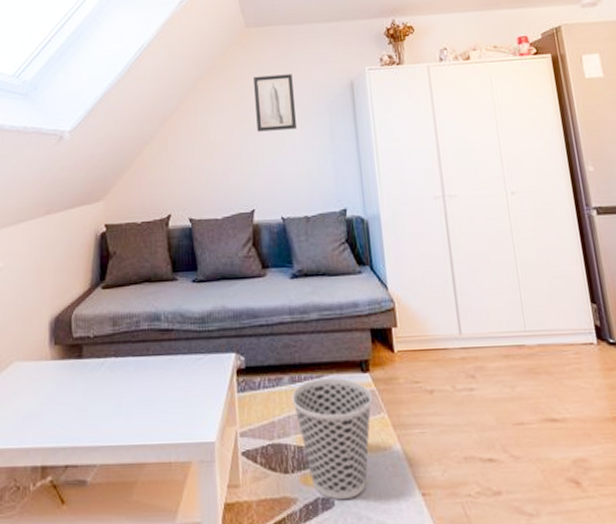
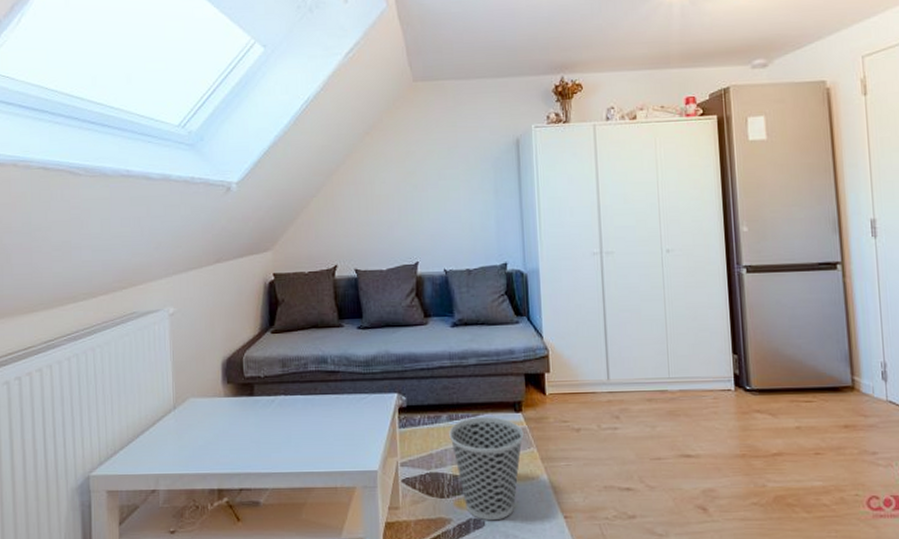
wall art: present [254,74,298,132] -> none [420,130,462,187]

